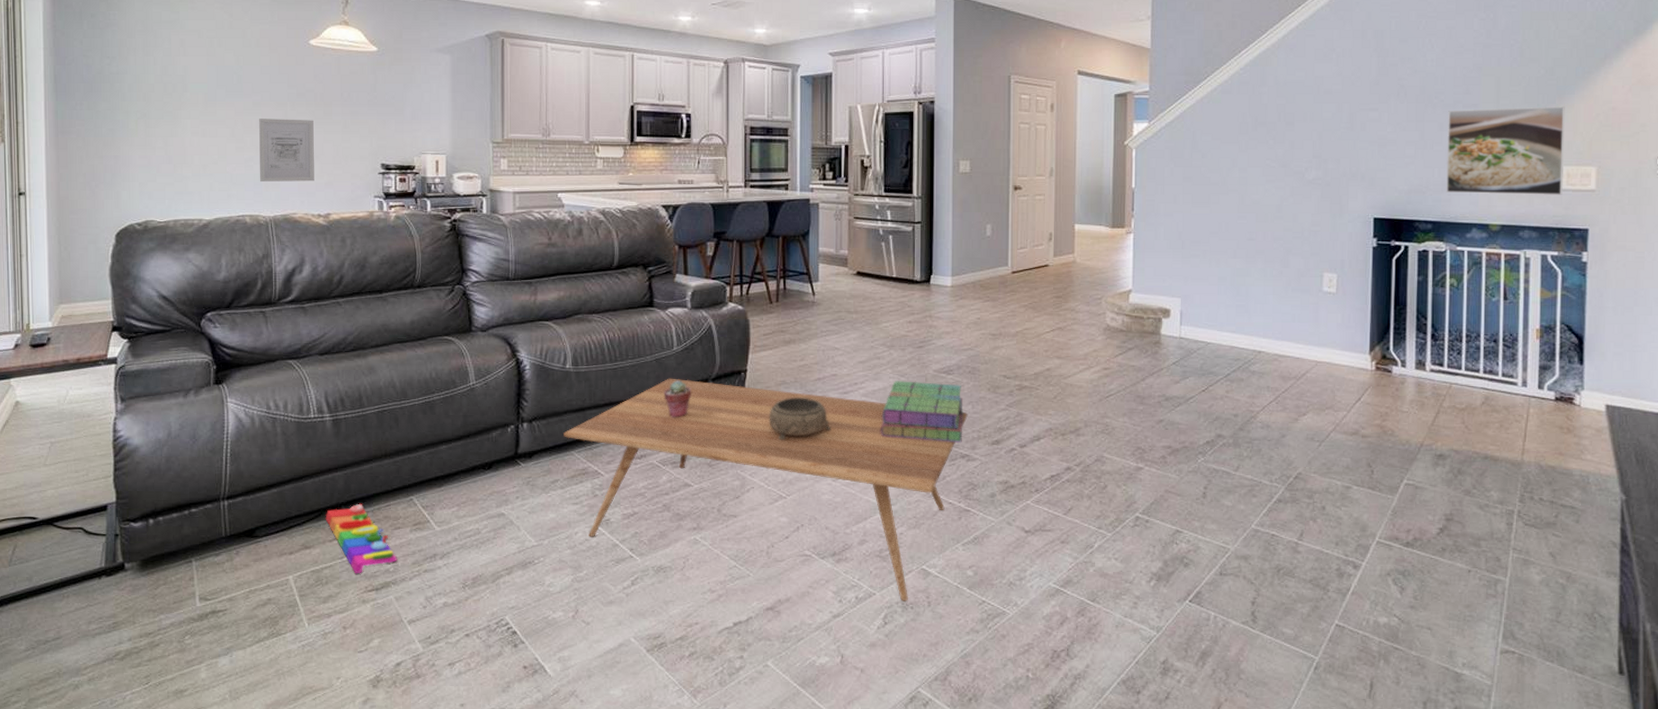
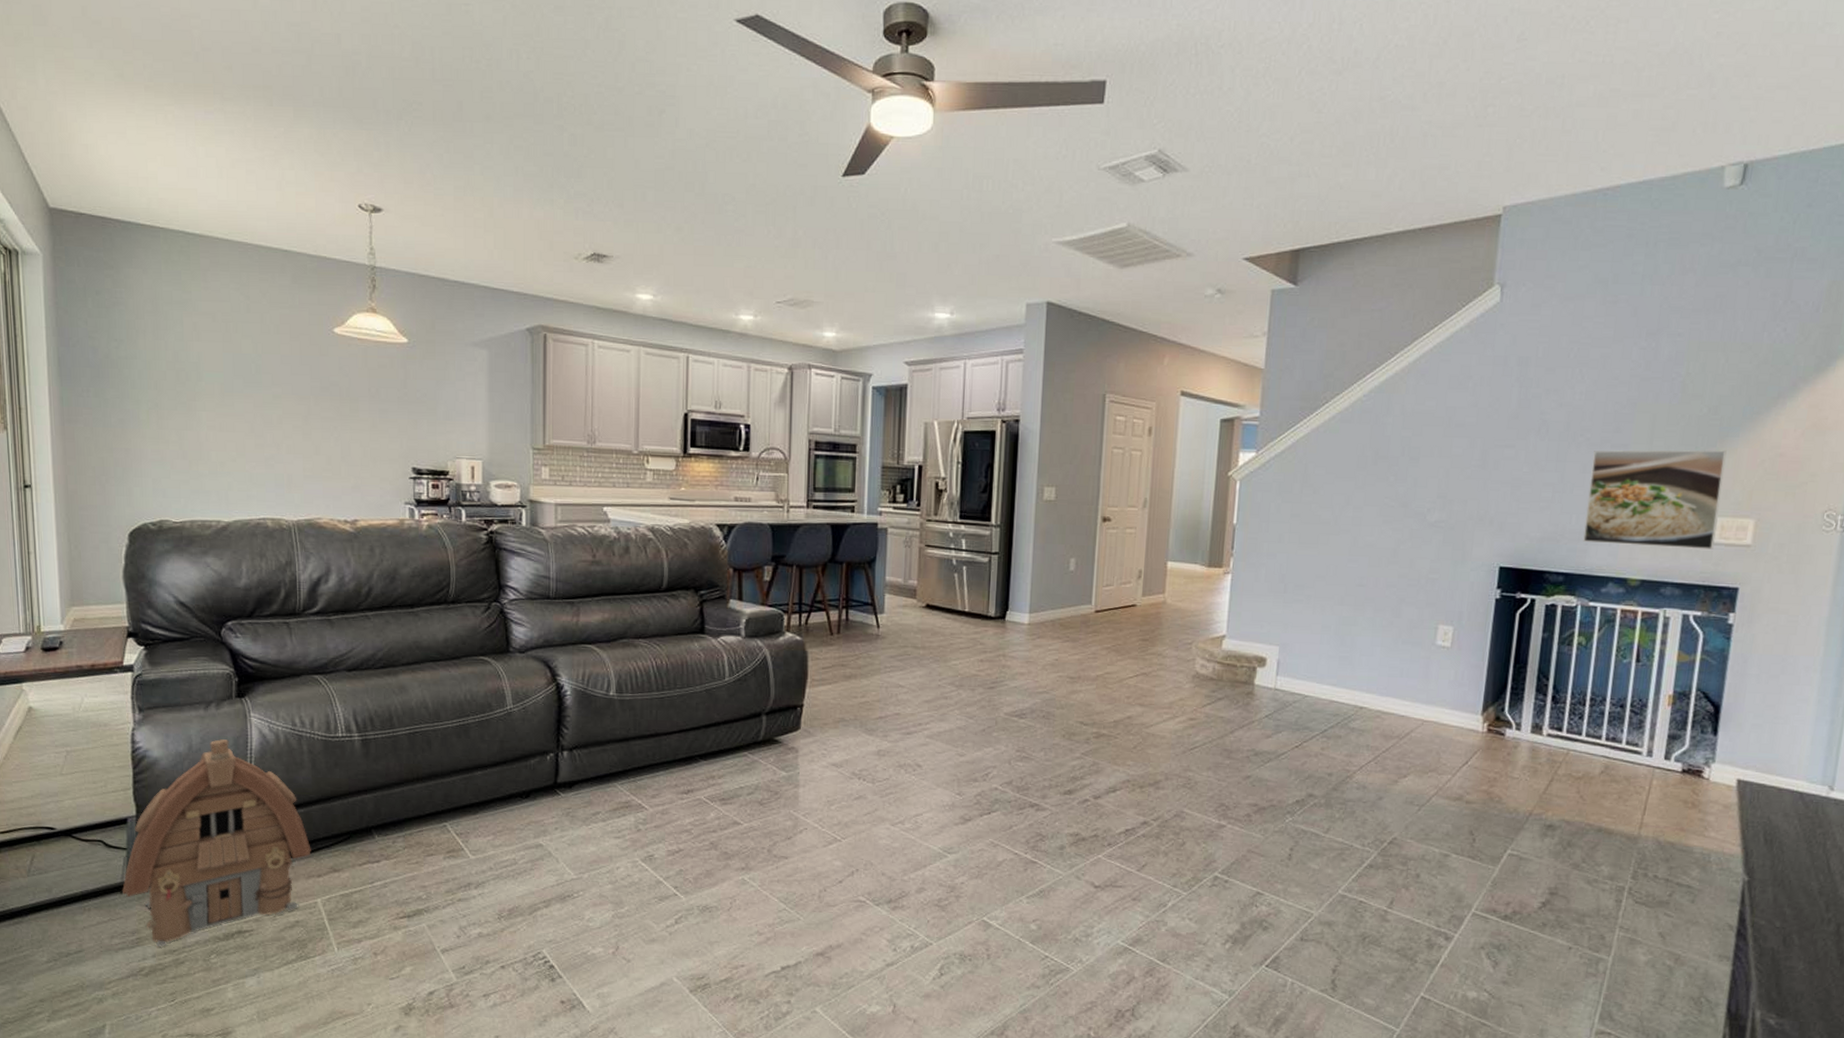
toy house: none [100,425,284,630] -> present [121,739,311,947]
wall art: present [259,119,314,182] -> none [280,413,340,485]
knob puzzle: present [325,503,397,574] -> none [354,827,430,900]
coffee table: present [564,378,968,601] -> none [606,710,1040,953]
potted succulent: present [664,380,691,418] -> none [713,713,743,753]
decorative bowl: present [769,398,832,441] -> none [825,736,892,781]
stack of books: present [880,381,963,443] -> none [944,723,1035,791]

